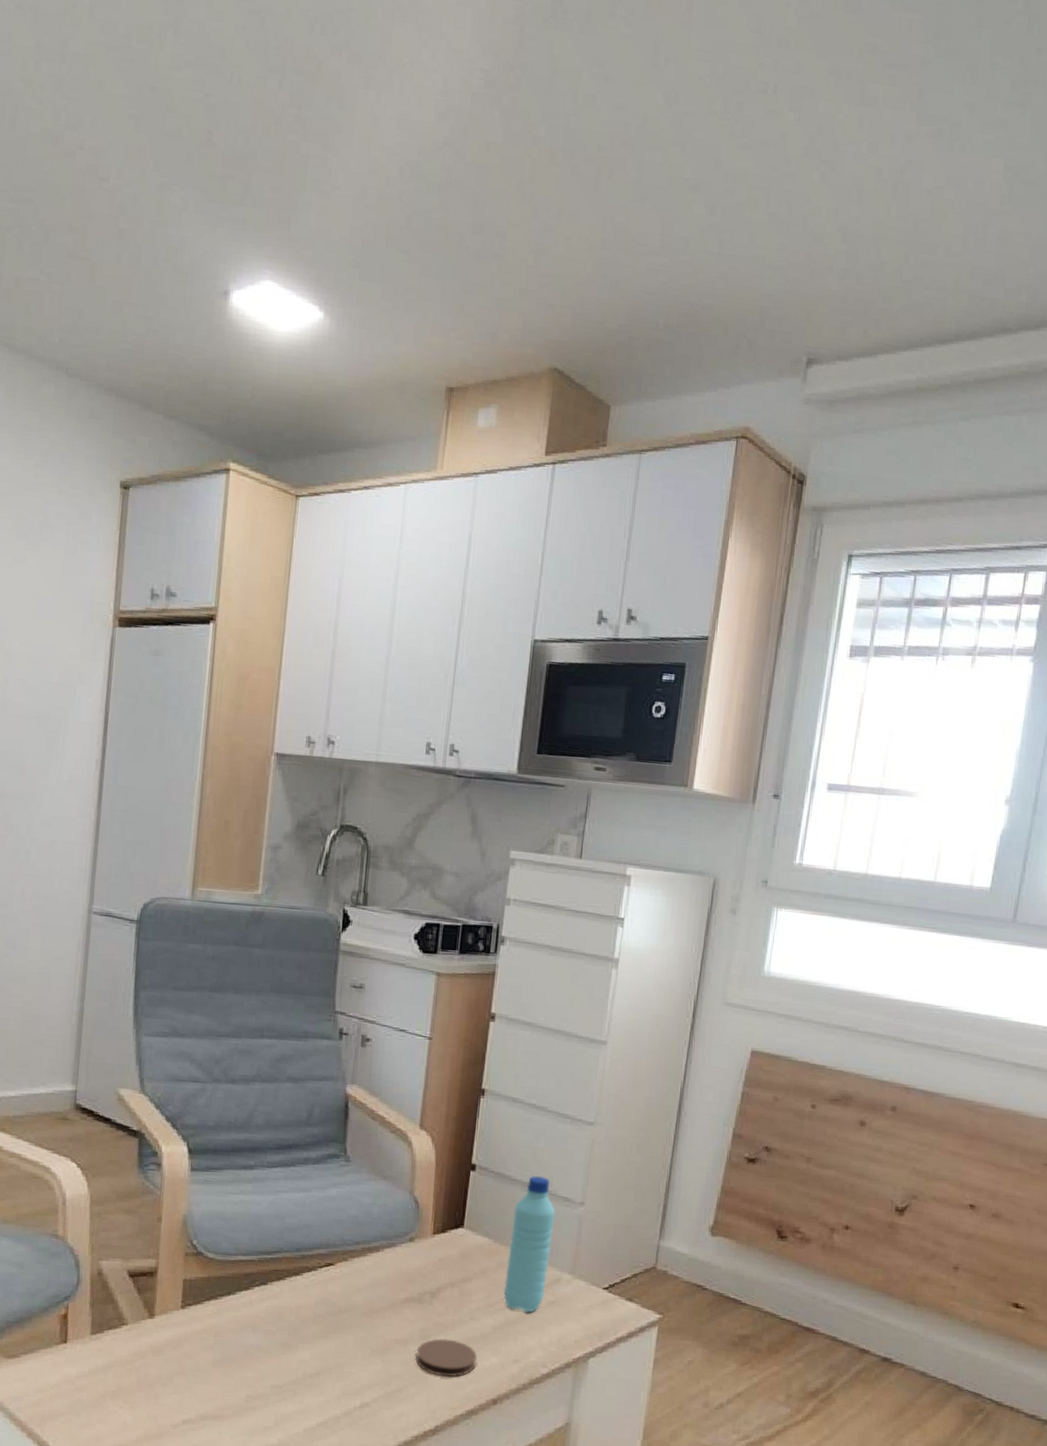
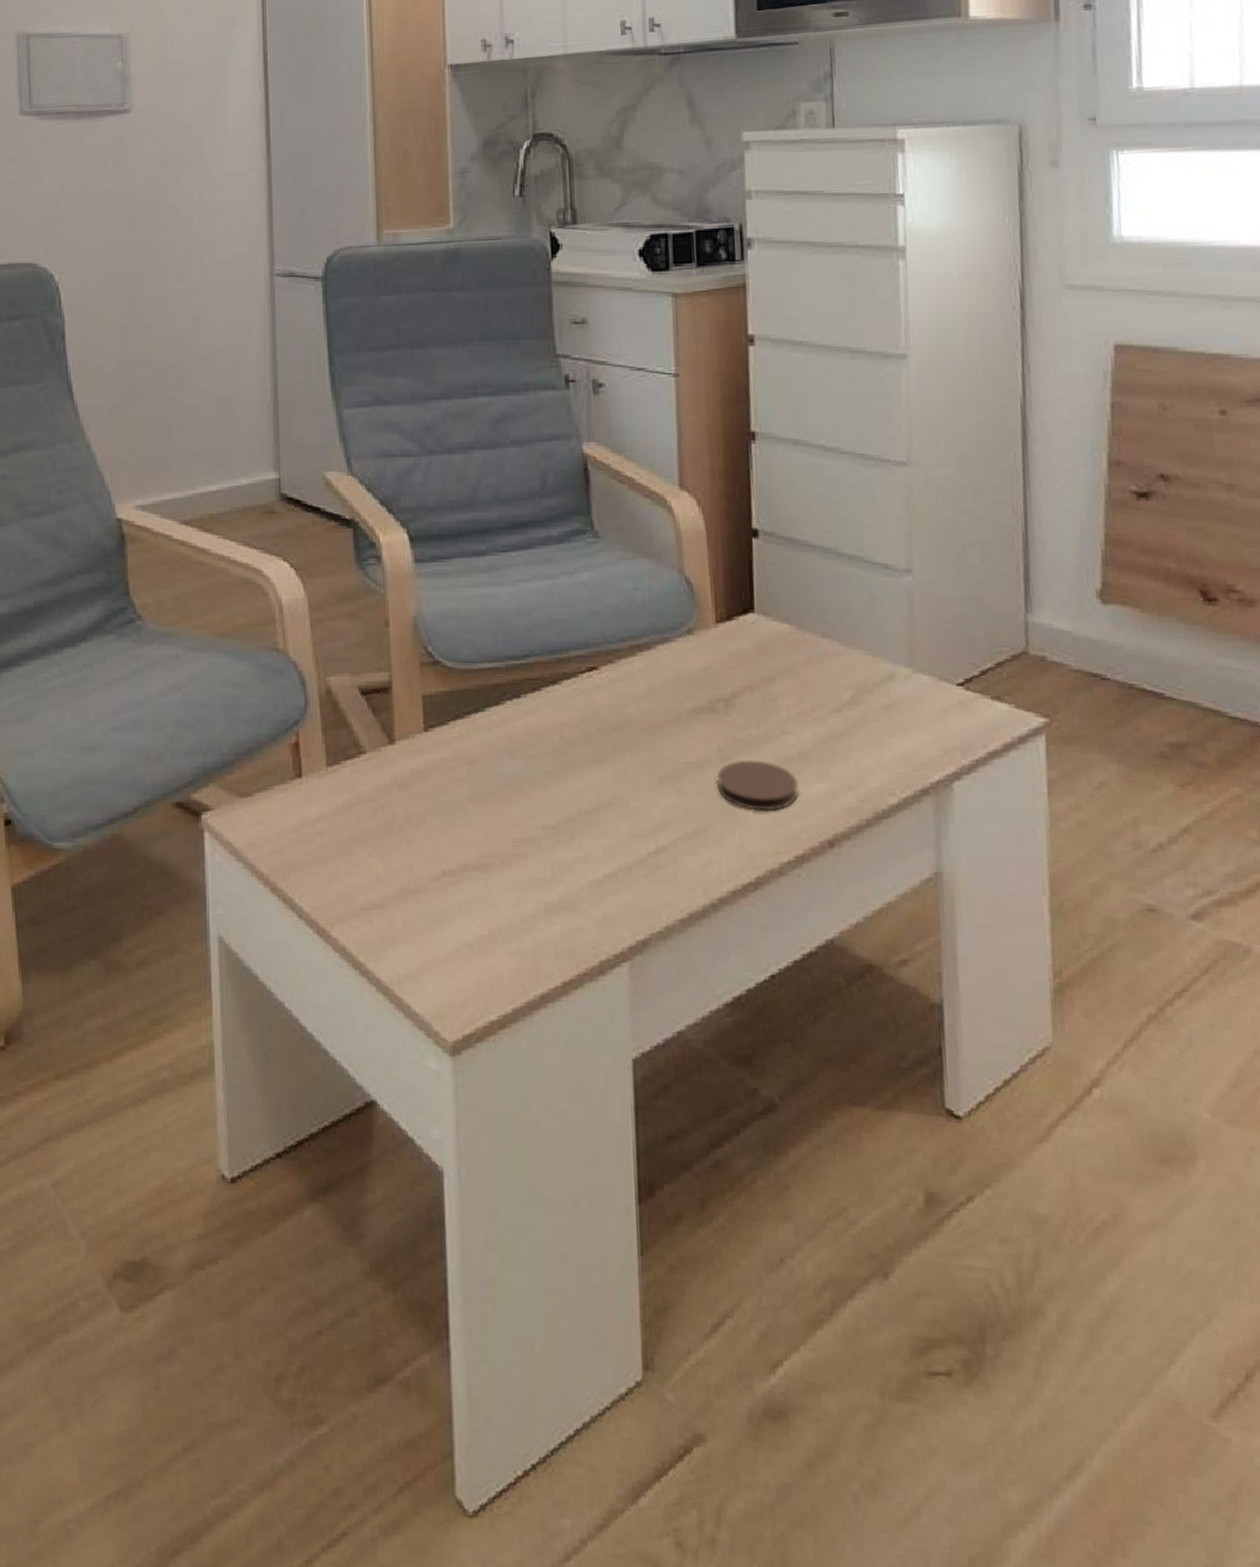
water bottle: present [503,1176,555,1313] -> none [817,539,877,722]

